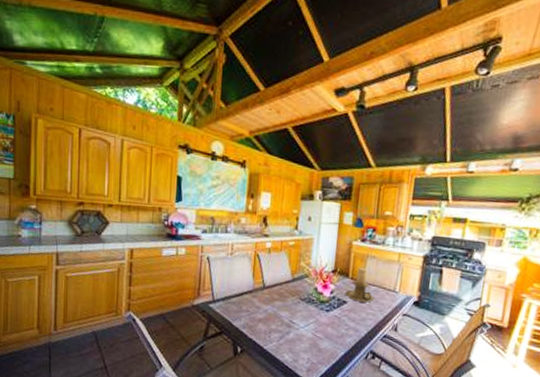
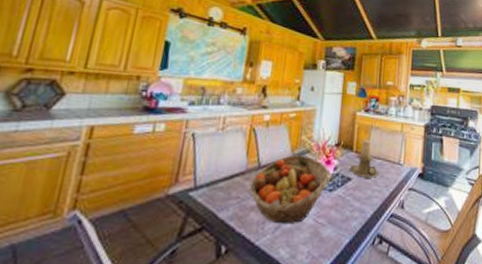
fruit basket: none [257,278,328,335] -> present [249,155,331,224]

